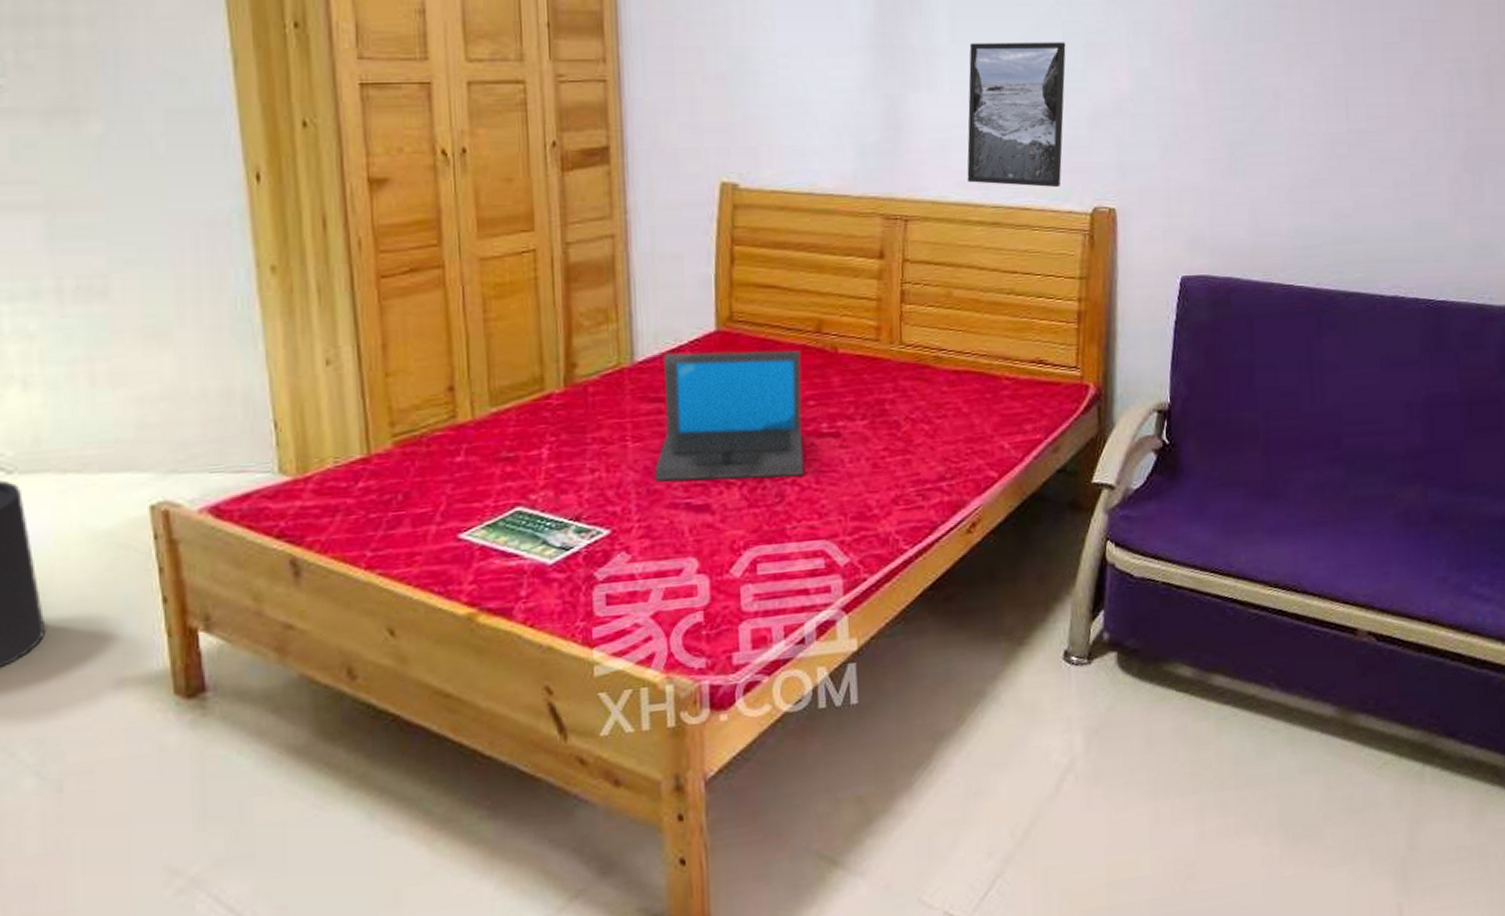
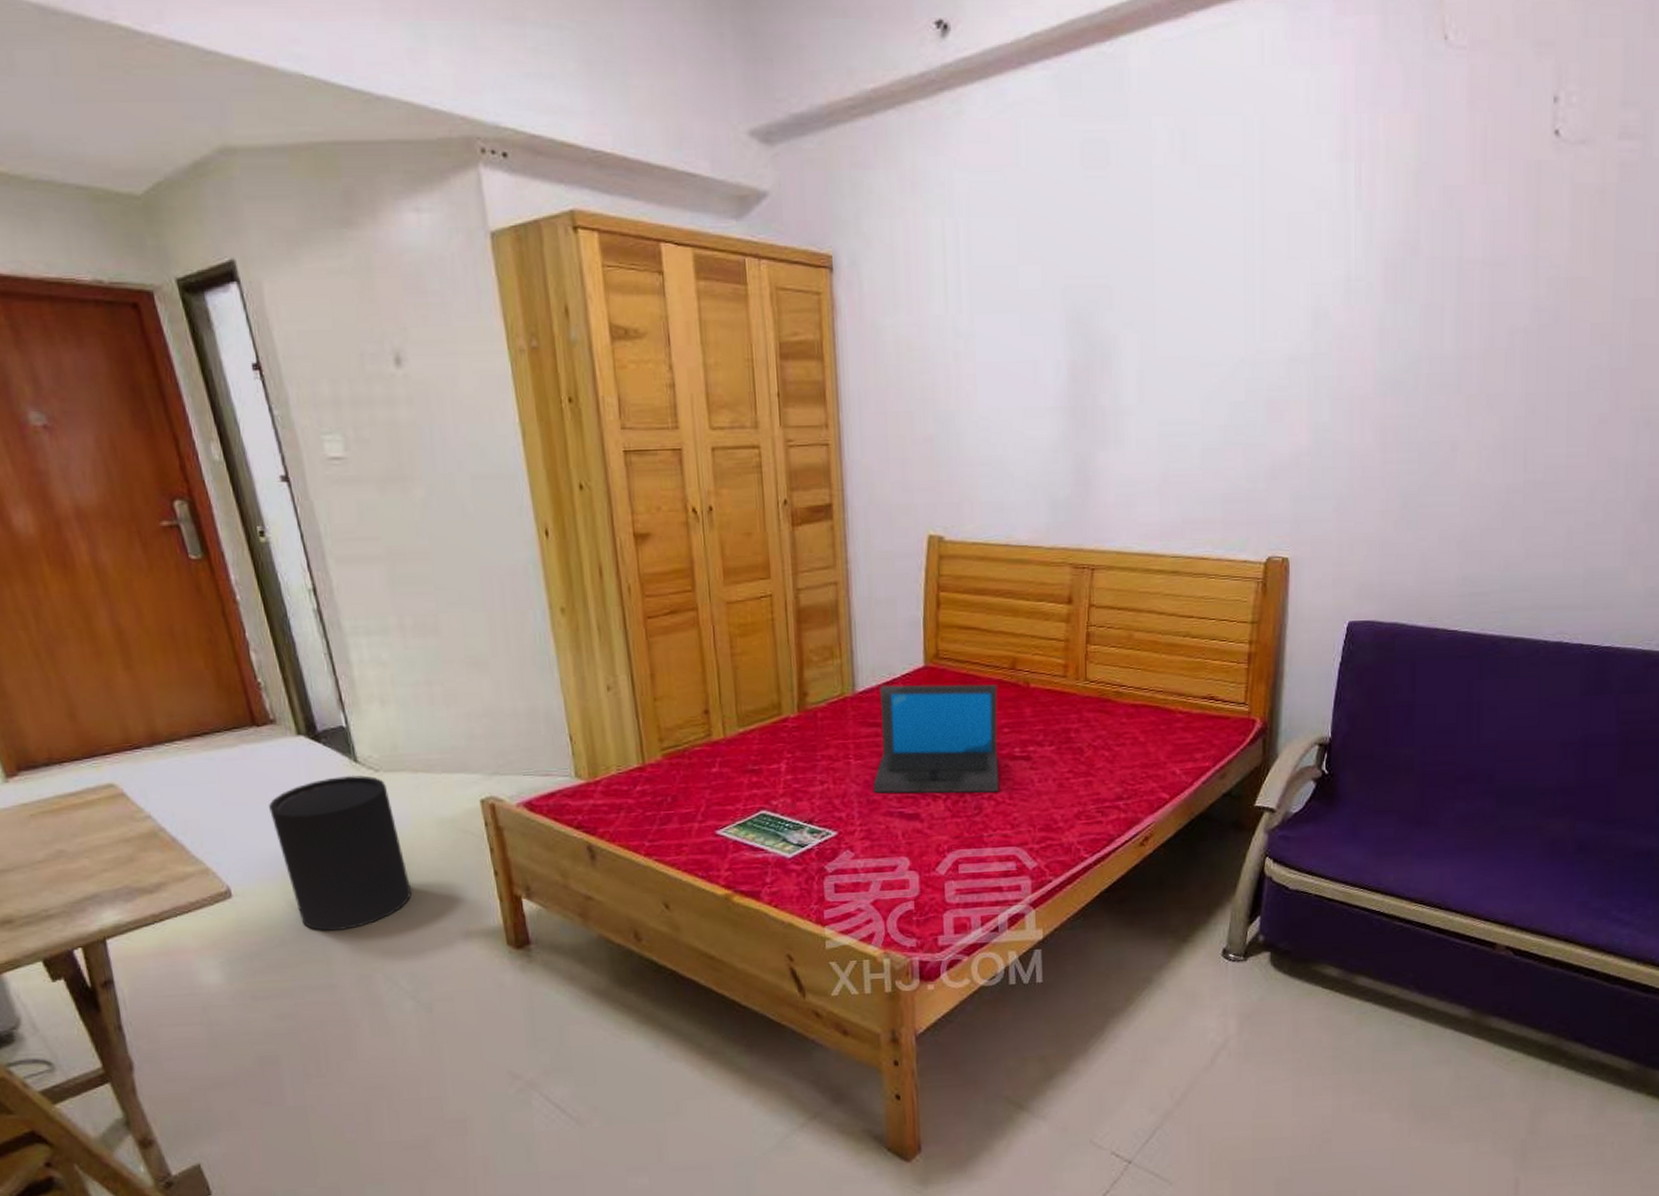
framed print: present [967,42,1066,188] -> none [1150,399,1248,539]

